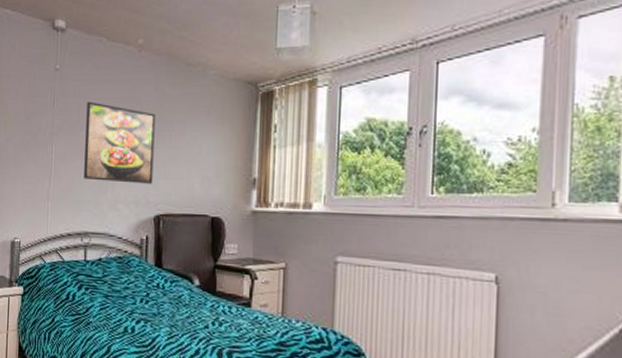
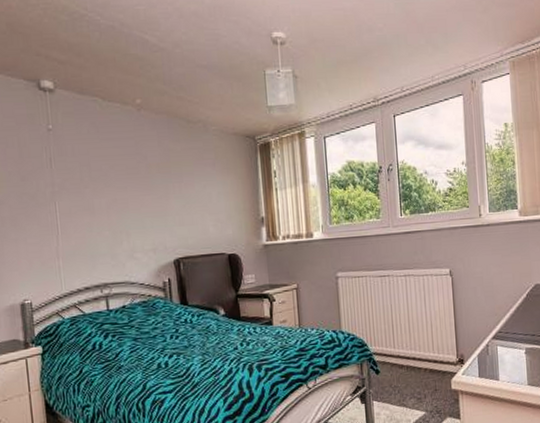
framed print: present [84,101,155,184] -> none [89,159,168,234]

